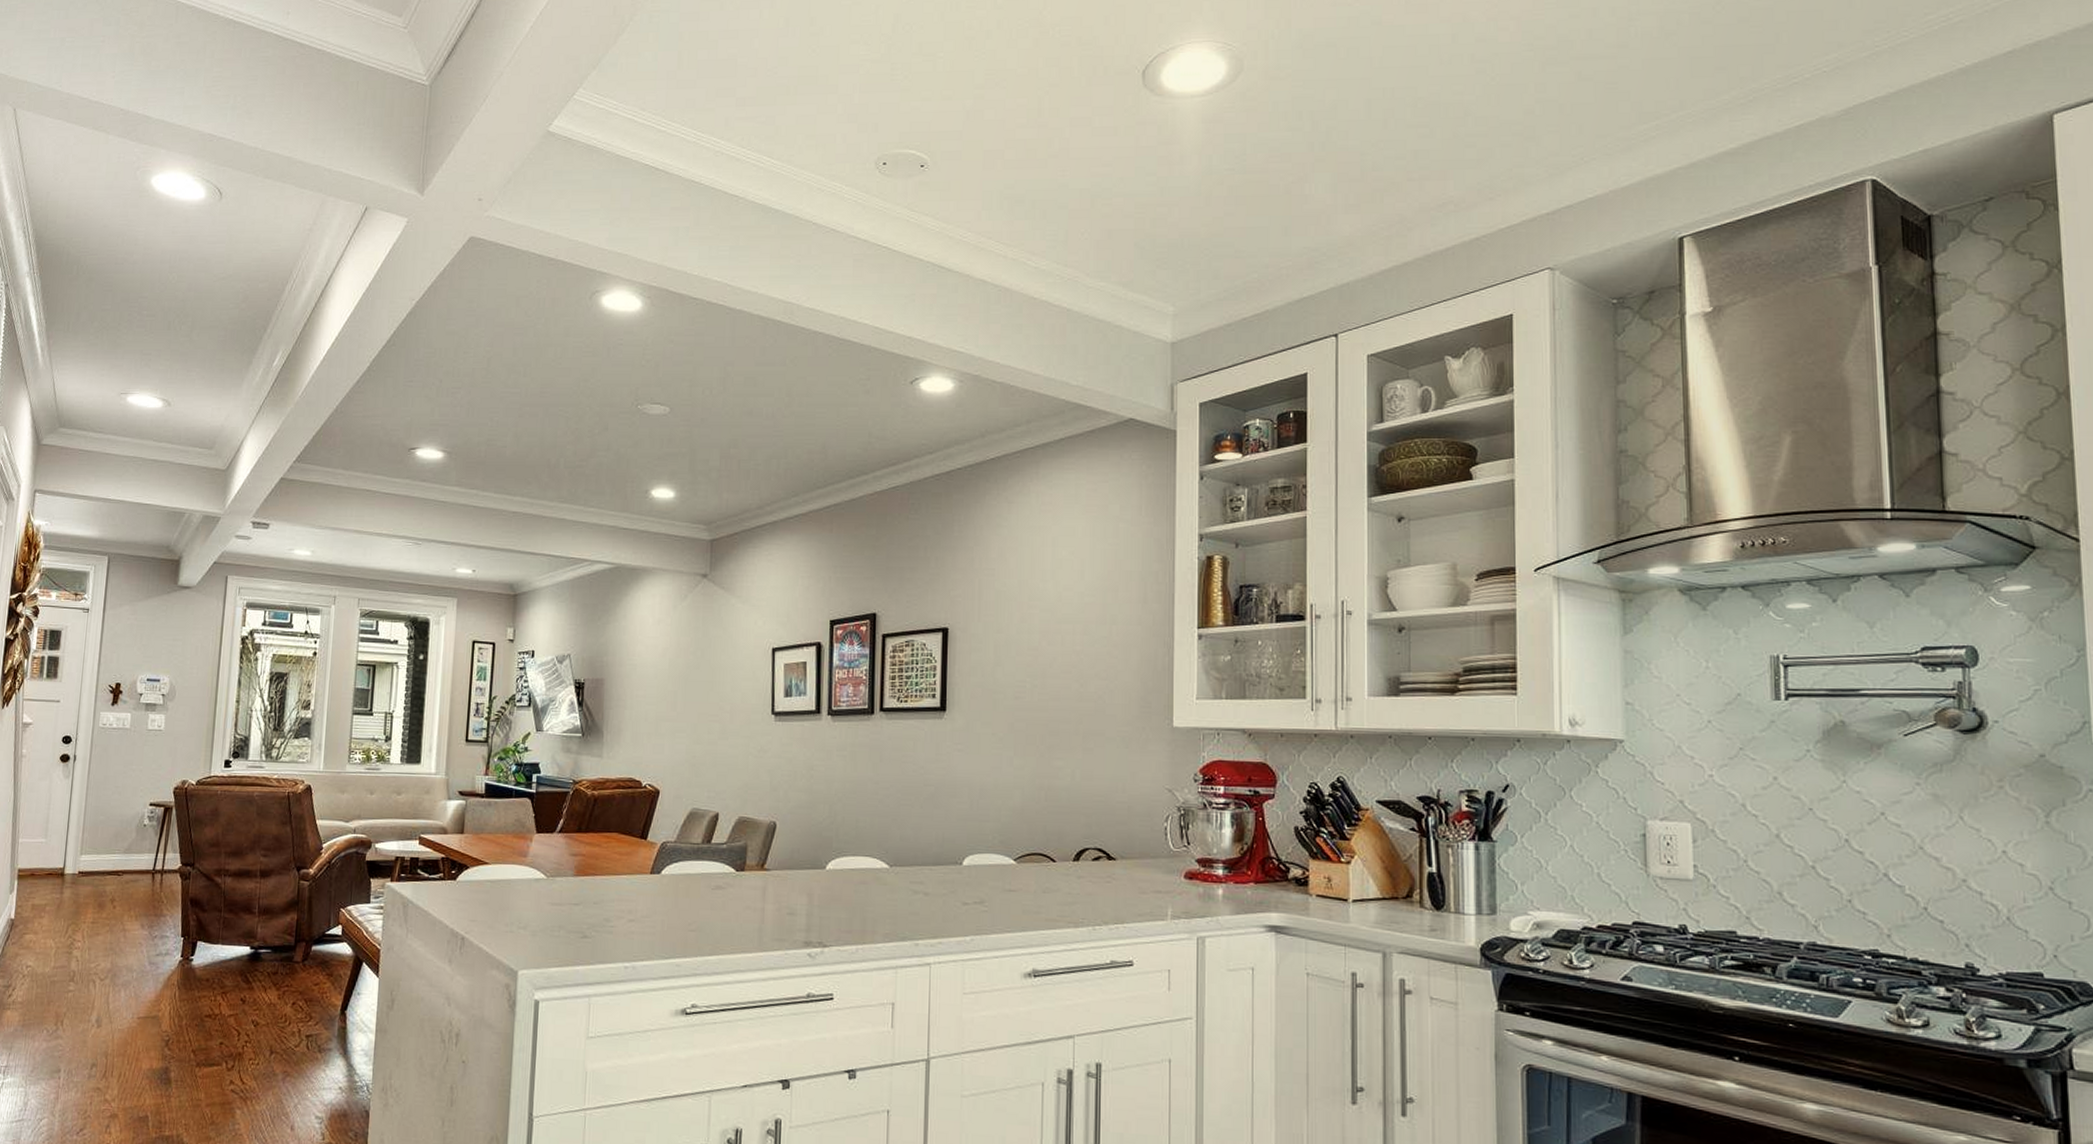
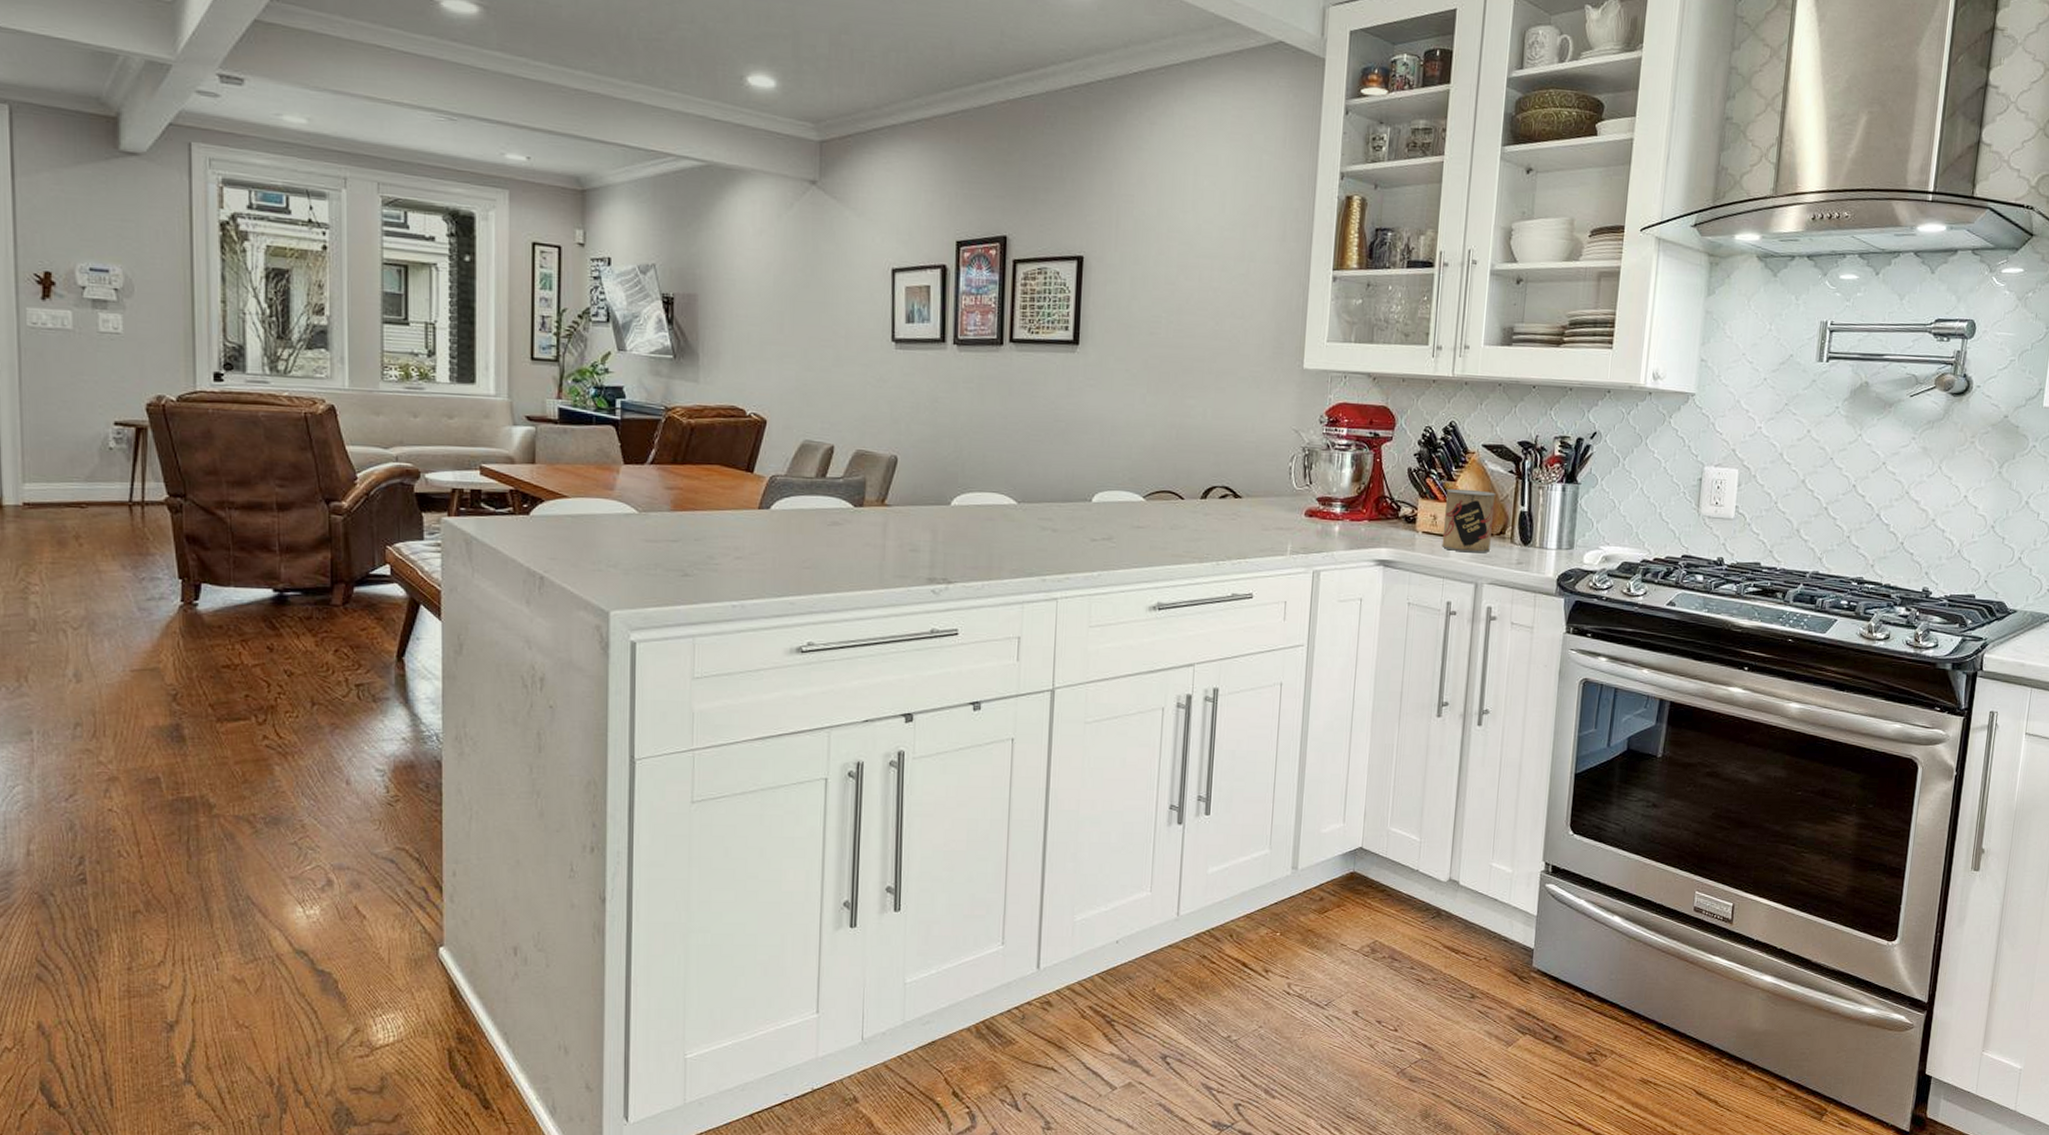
tin can: none [1339,848,1397,919] -> present [1441,488,1496,554]

